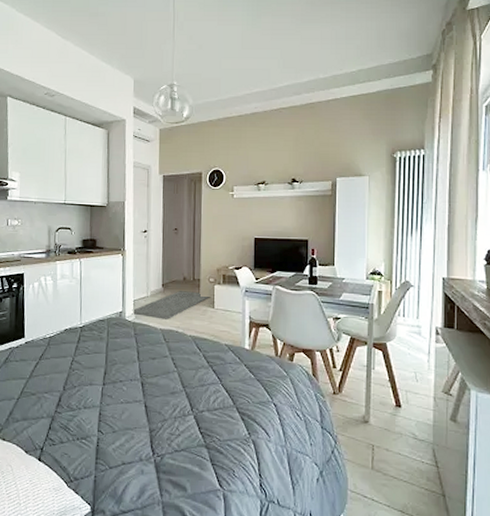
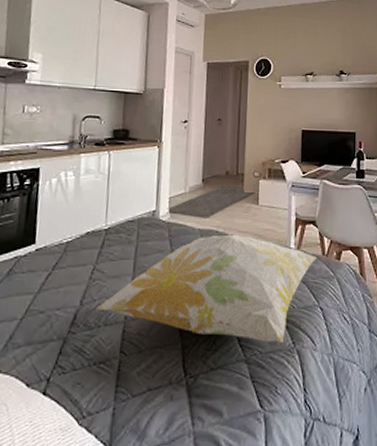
decorative pillow: none [77,334,270,432] -> present [97,234,317,343]

